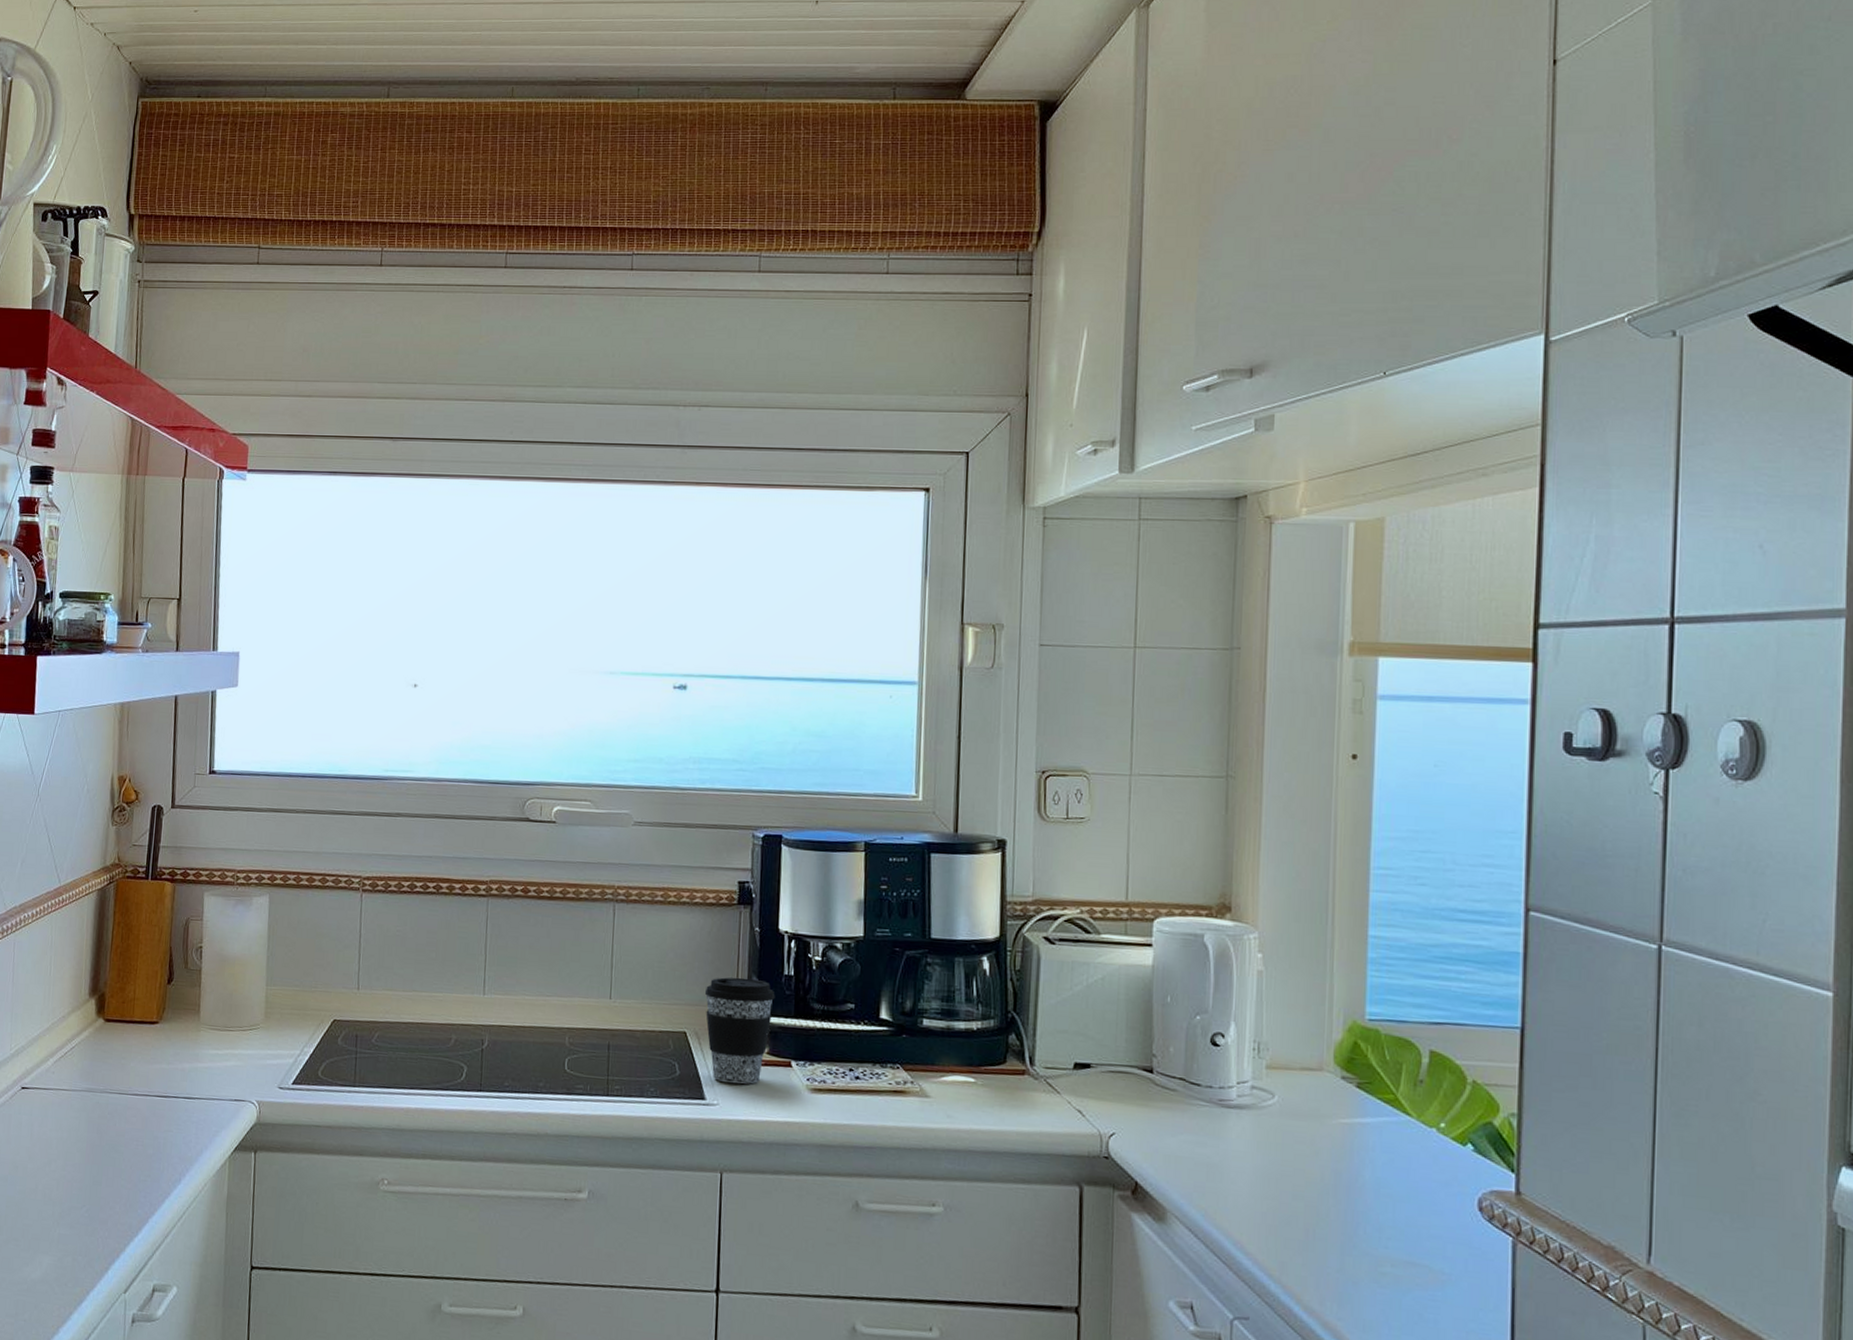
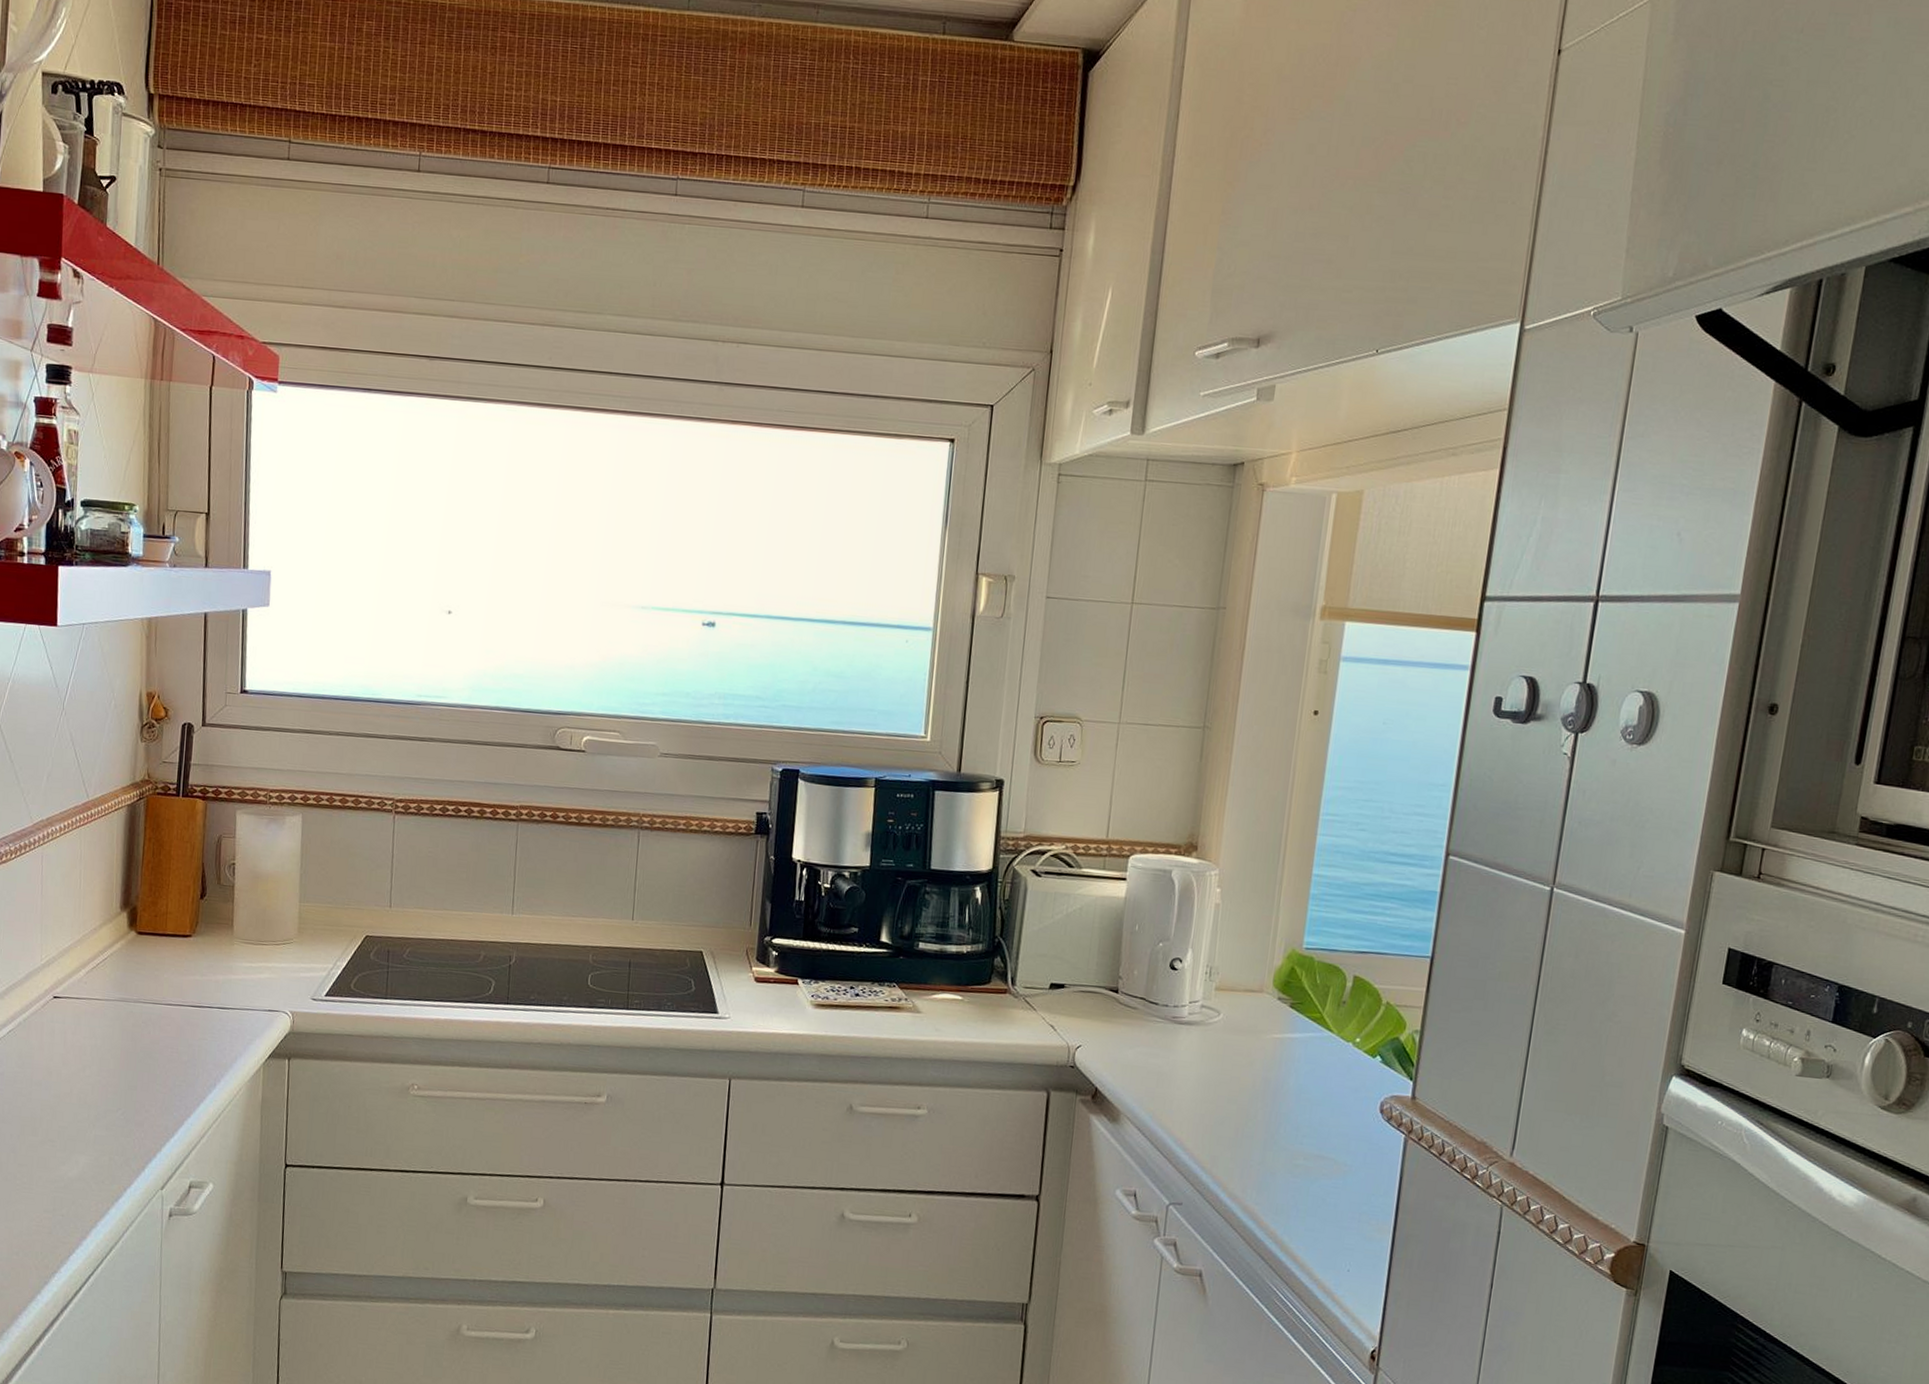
coffee cup: present [704,977,775,1084] -> none [721,901,786,1000]

